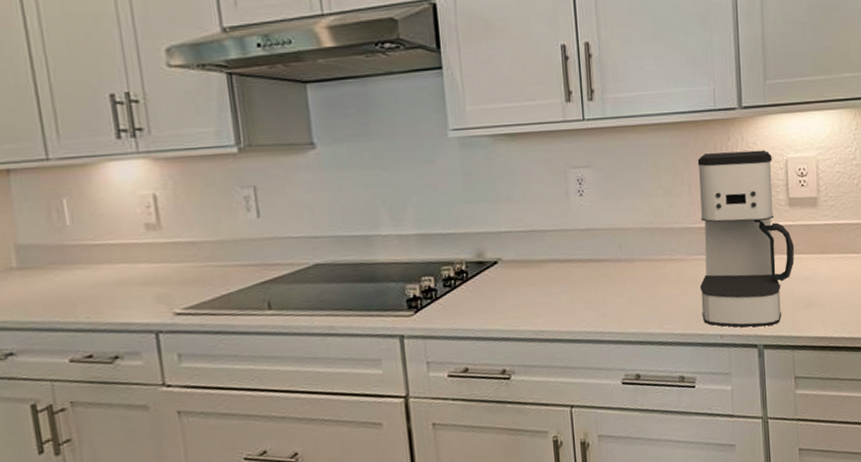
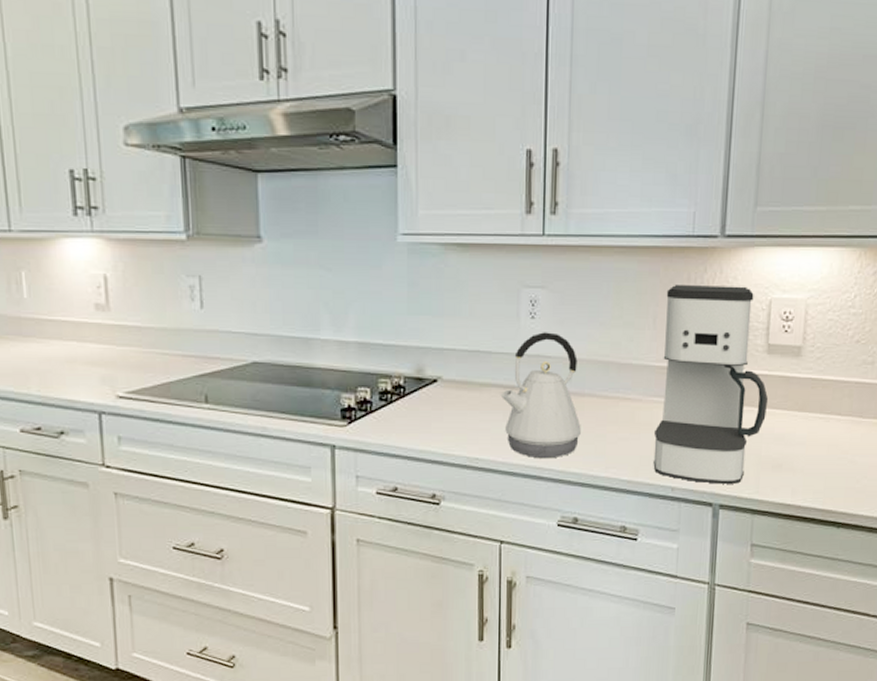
kettle: none [558,206,635,324] -> present [500,332,581,459]

